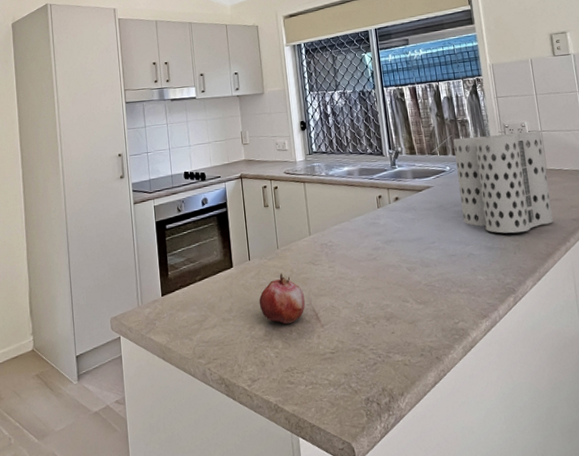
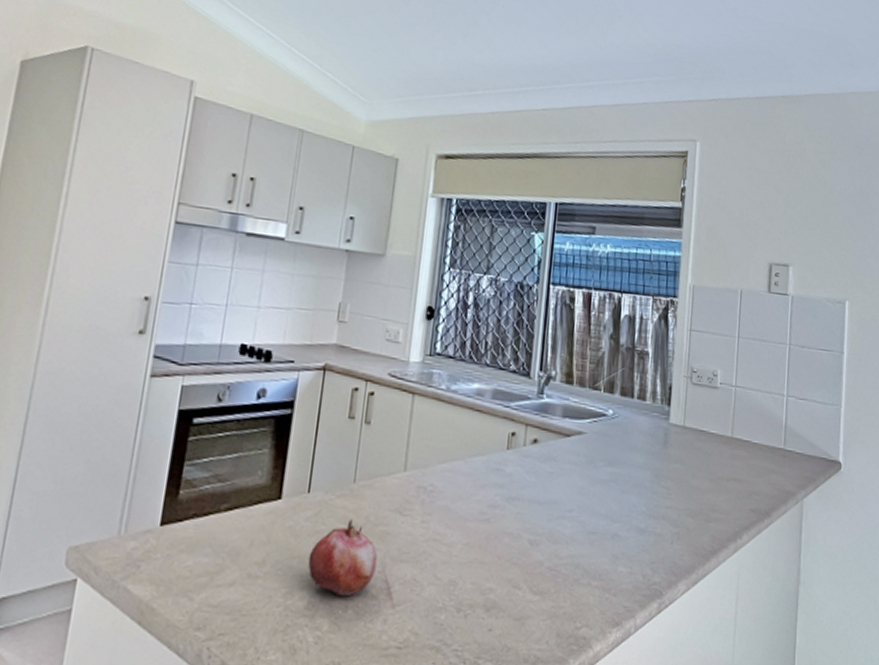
utensil holder: present [453,131,554,234] -> none [615,373,735,517]

